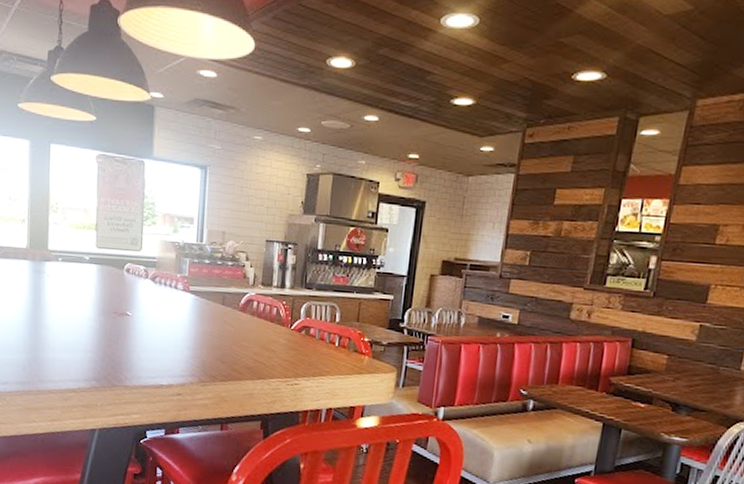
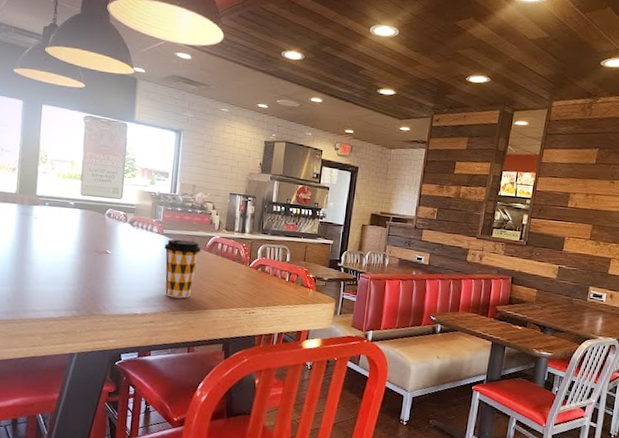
coffee cup: none [191,297,234,368] -> present [164,239,201,299]

